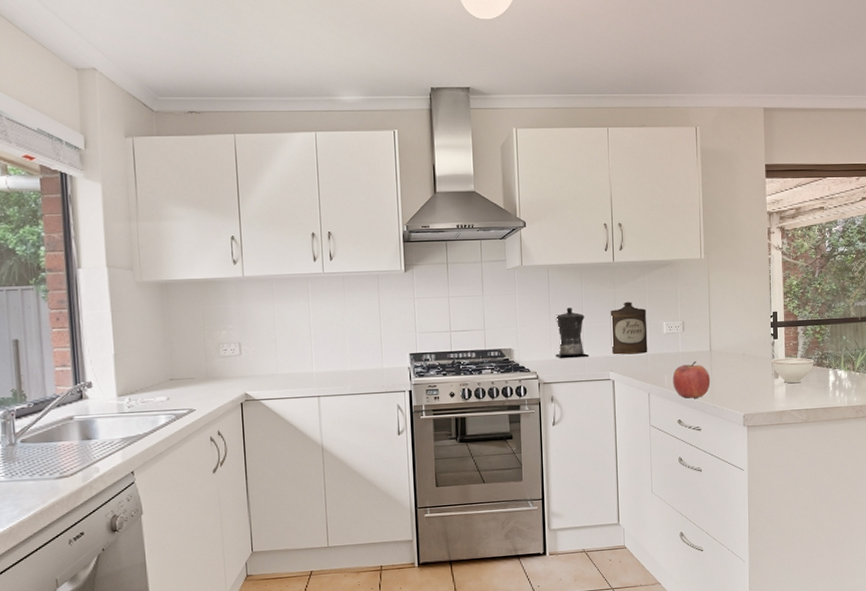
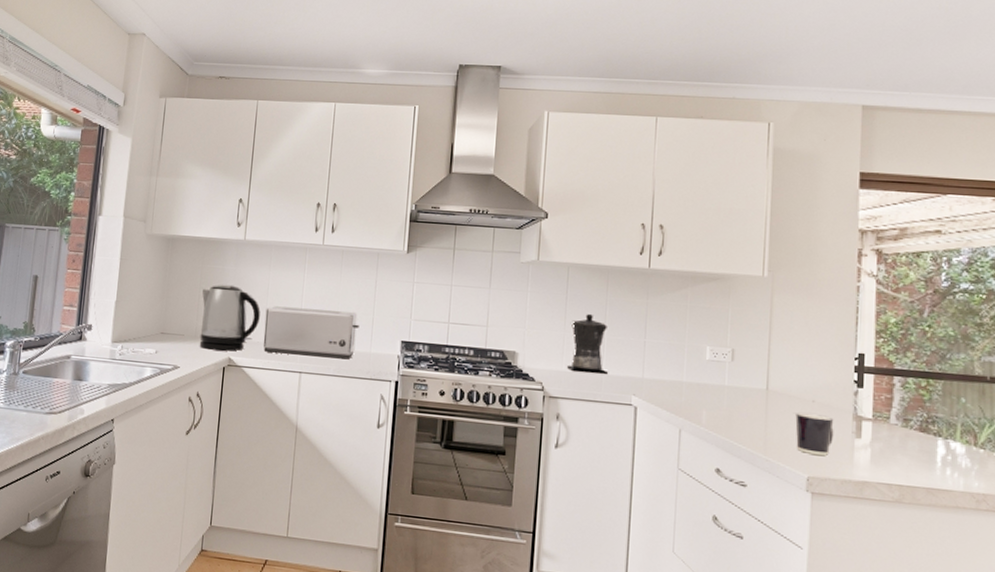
kettle: none [207,322,271,388] -> present [199,284,261,351]
toaster: none [275,332,369,382] -> present [263,306,360,360]
canister: present [610,301,648,355] -> none [638,316,686,381]
fruit: present [672,361,711,398] -> none [712,399,765,446]
mug: none [732,364,760,397] -> present [795,412,834,456]
bowl: present [770,357,814,384] -> none [851,412,915,450]

